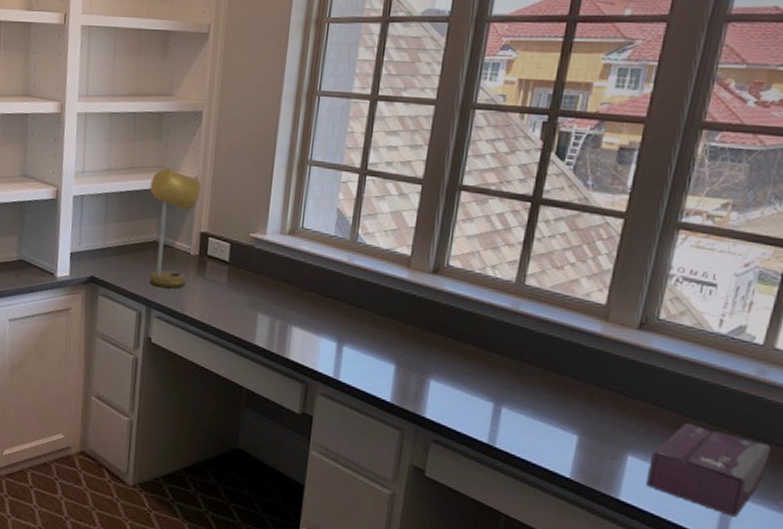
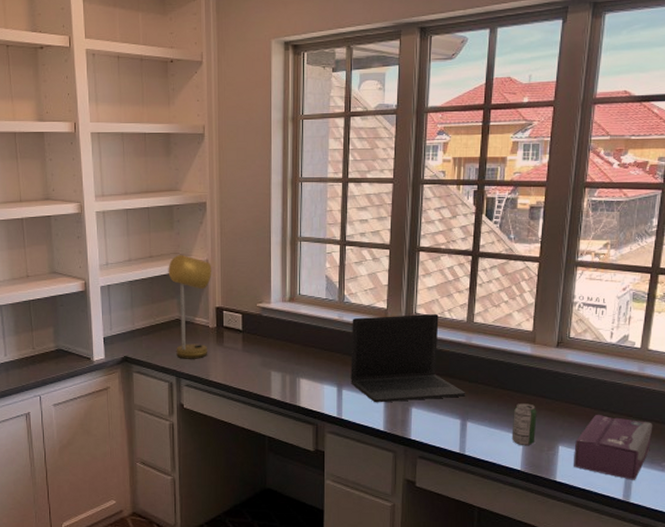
laptop: none [355,262,505,375] -> present [351,314,466,403]
beverage can: none [561,394,601,450] -> present [511,403,537,446]

